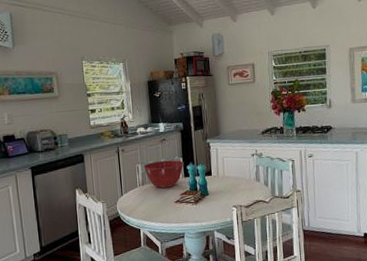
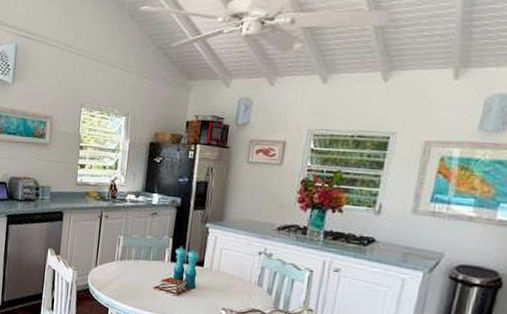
mixing bowl: present [143,160,184,188] -> none [125,236,173,270]

